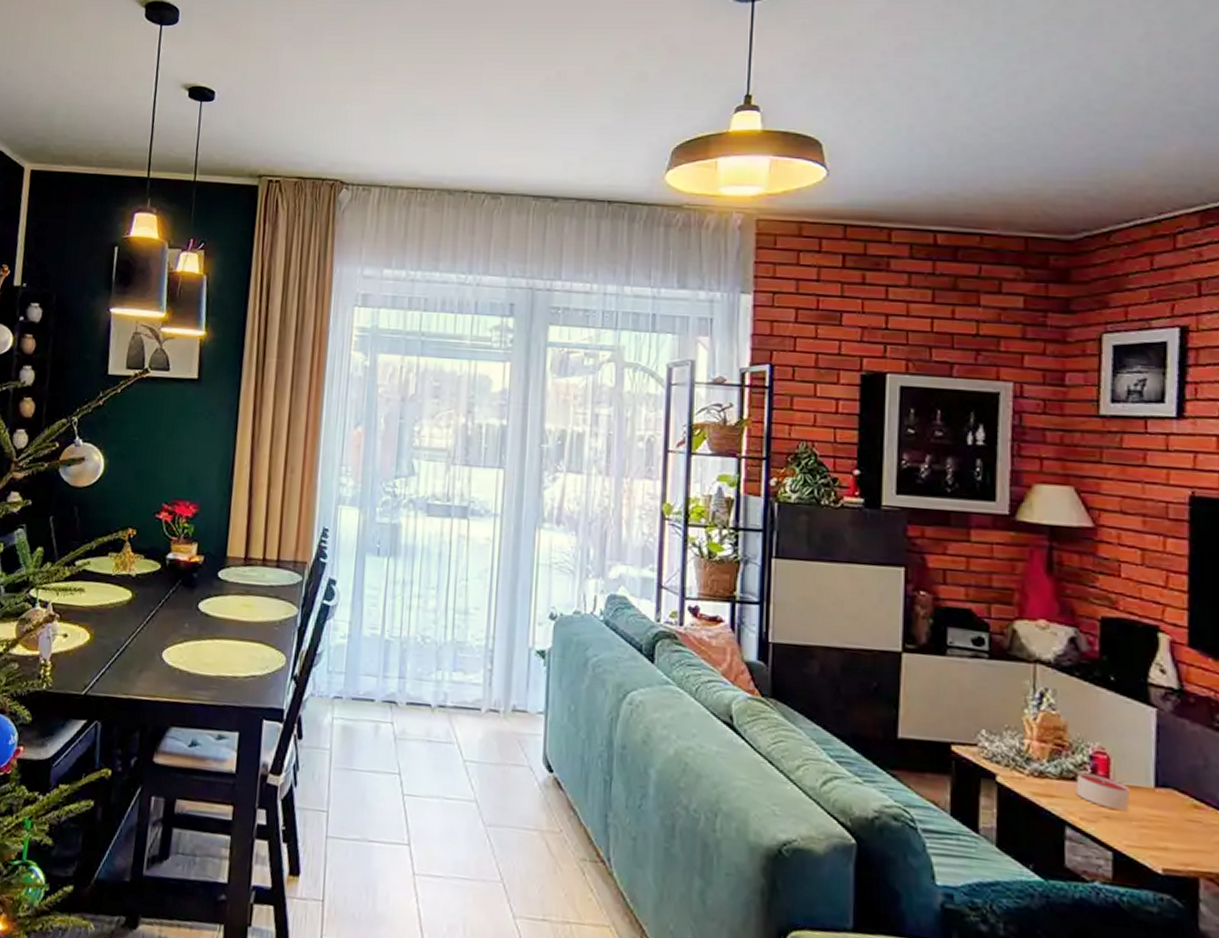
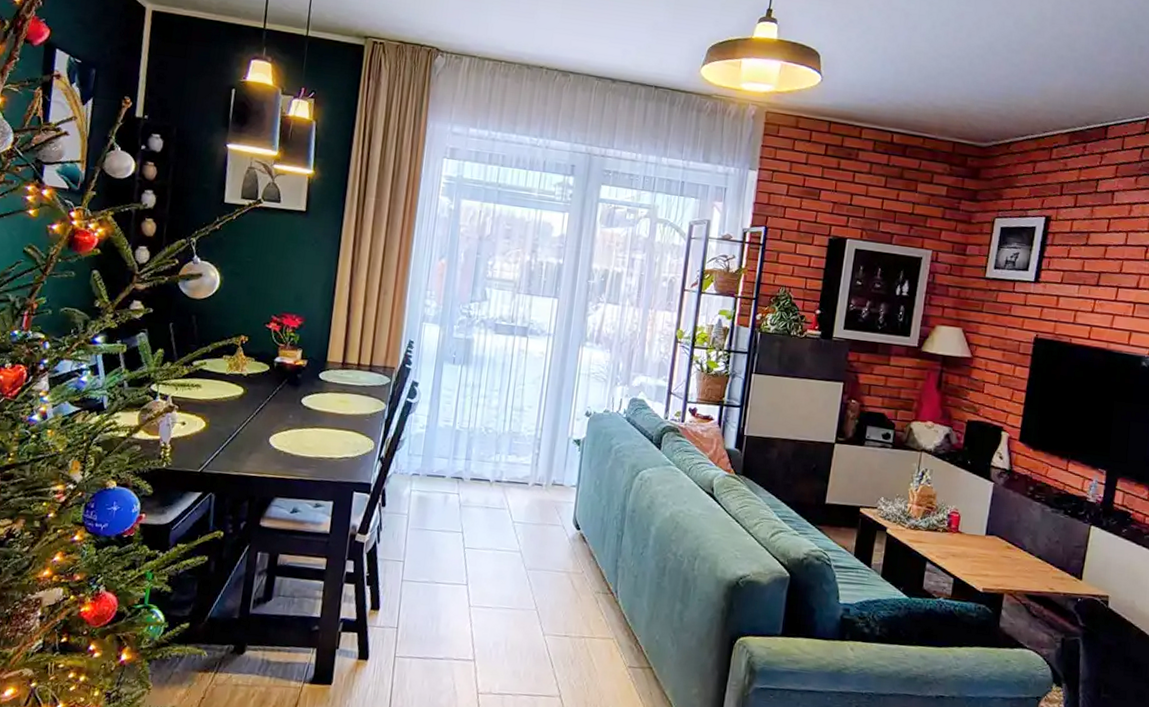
candle: present [1076,772,1130,812] -> none [936,526,970,552]

